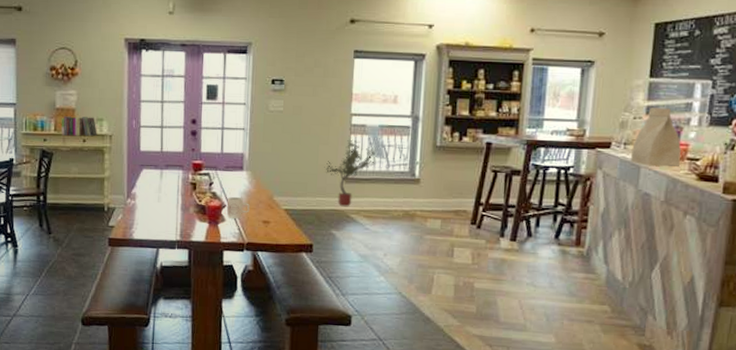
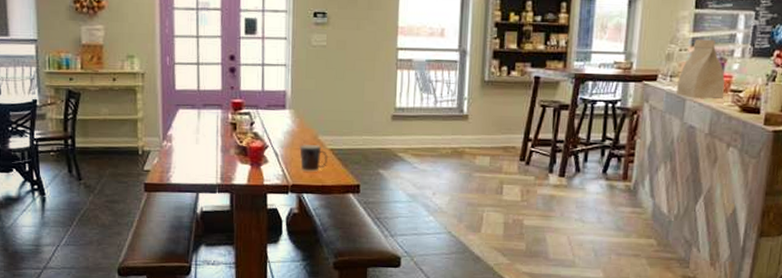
books: present [61,116,97,137] -> none [88,53,128,75]
mug: present [226,196,250,220] -> none [269,136,293,161]
mug: none [255,204,282,232] -> present [299,144,327,173]
potted tree: present [324,139,376,207] -> none [370,75,423,146]

